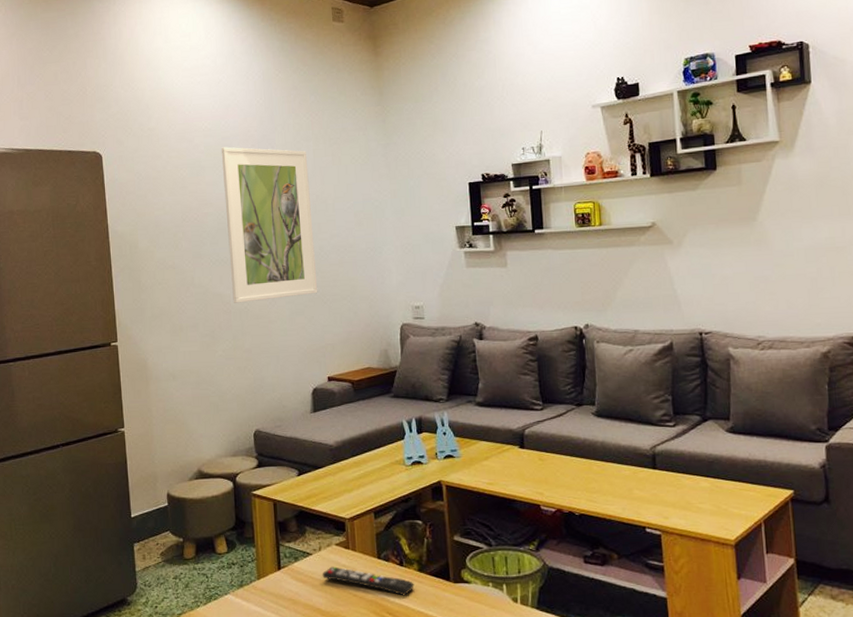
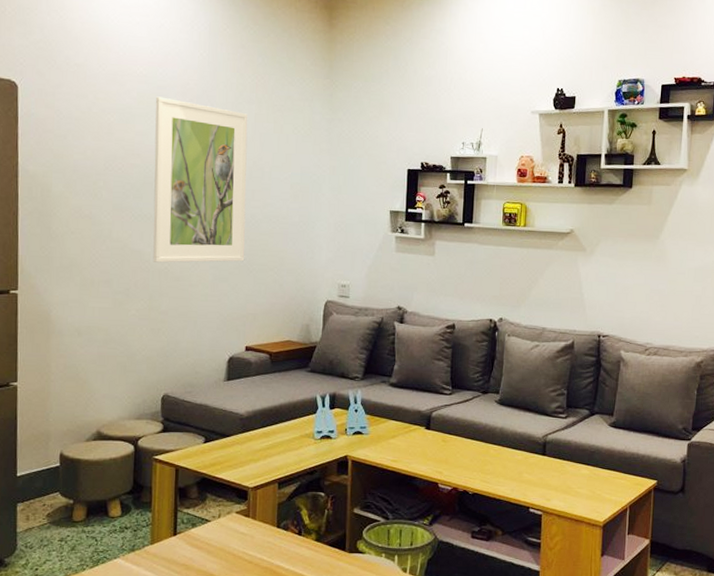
remote control: present [322,566,415,596] -> none [218,534,311,564]

